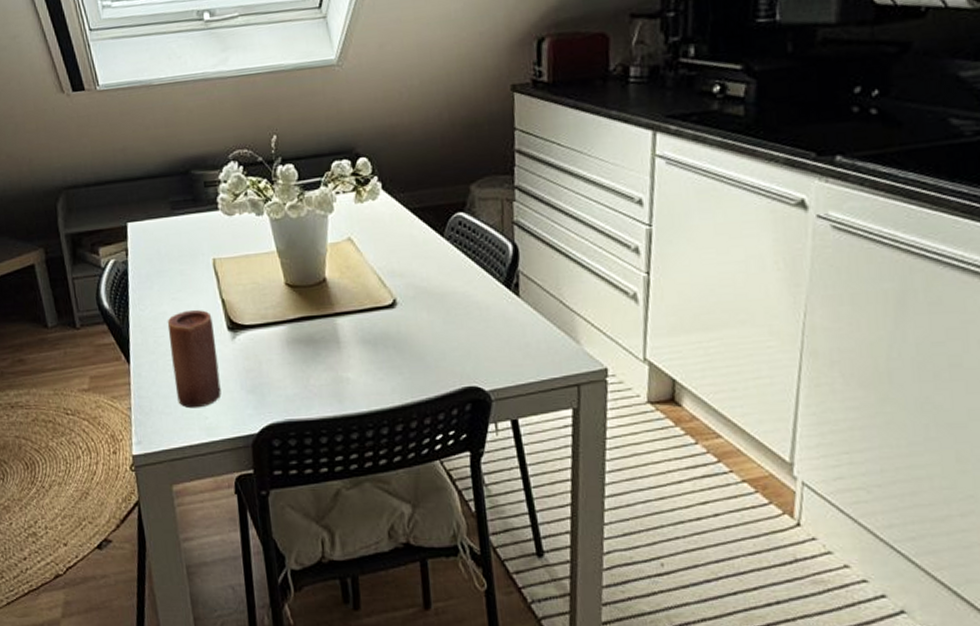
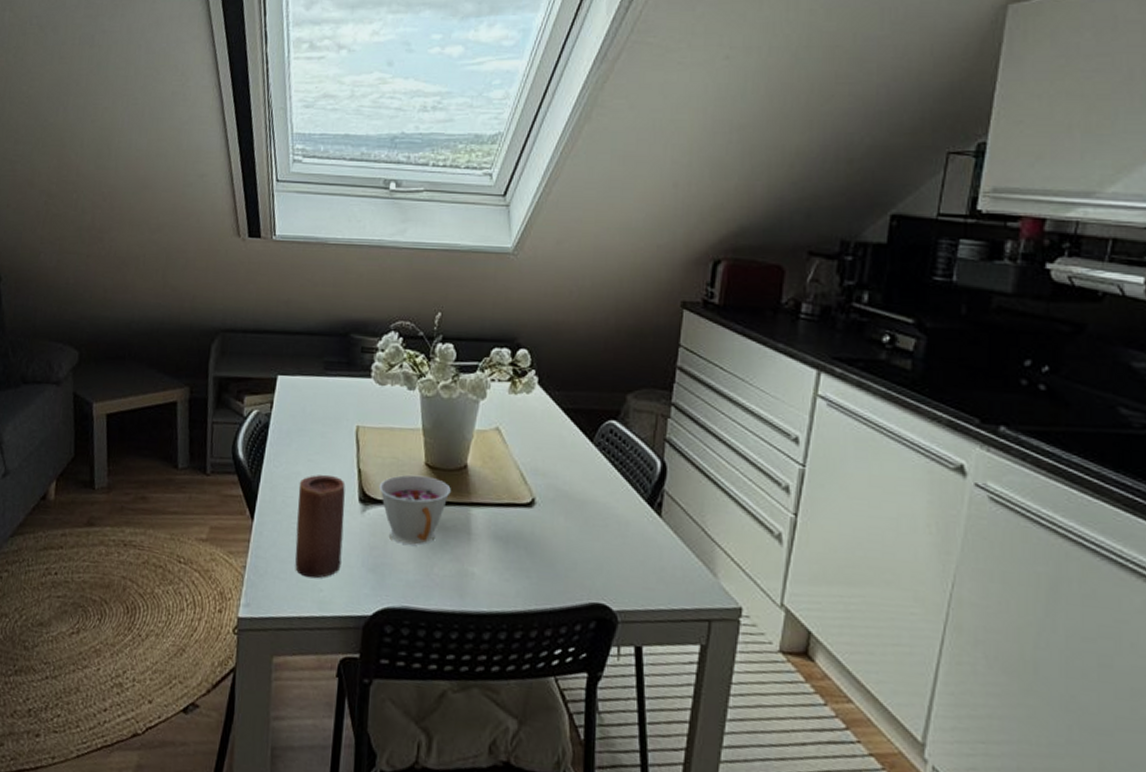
teacup: none [244,295,314,362] -> present [378,474,451,546]

